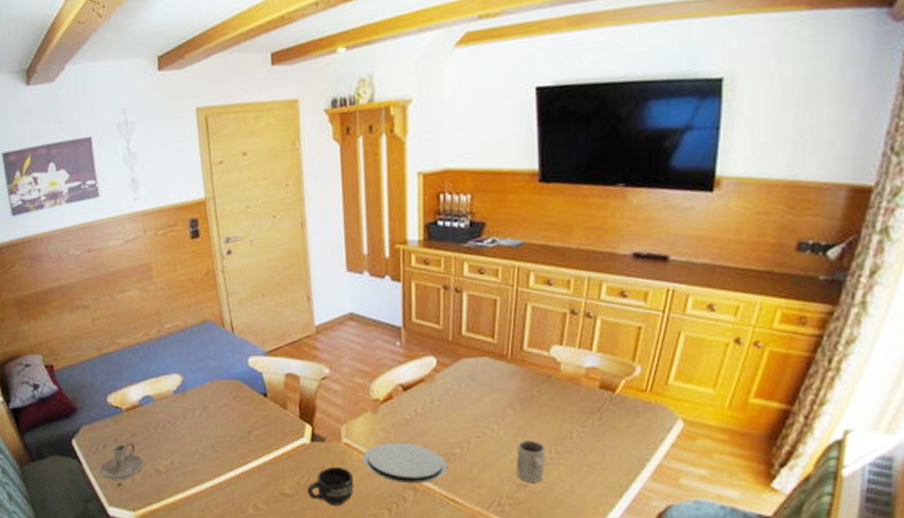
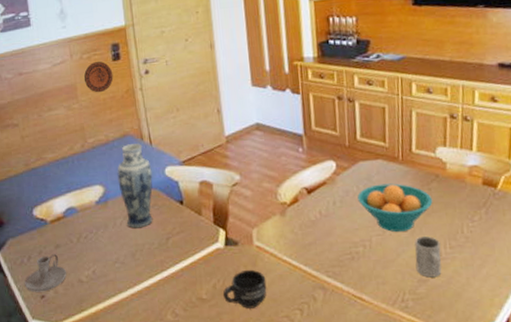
decorative plate: none [159,239,192,274] -> present [84,61,113,93]
vase: none [196,331,235,420] -> present [117,143,153,229]
plate: present [362,442,447,484] -> none [273,243,353,284]
fruit bowl: none [458,383,542,435] -> present [357,183,433,233]

